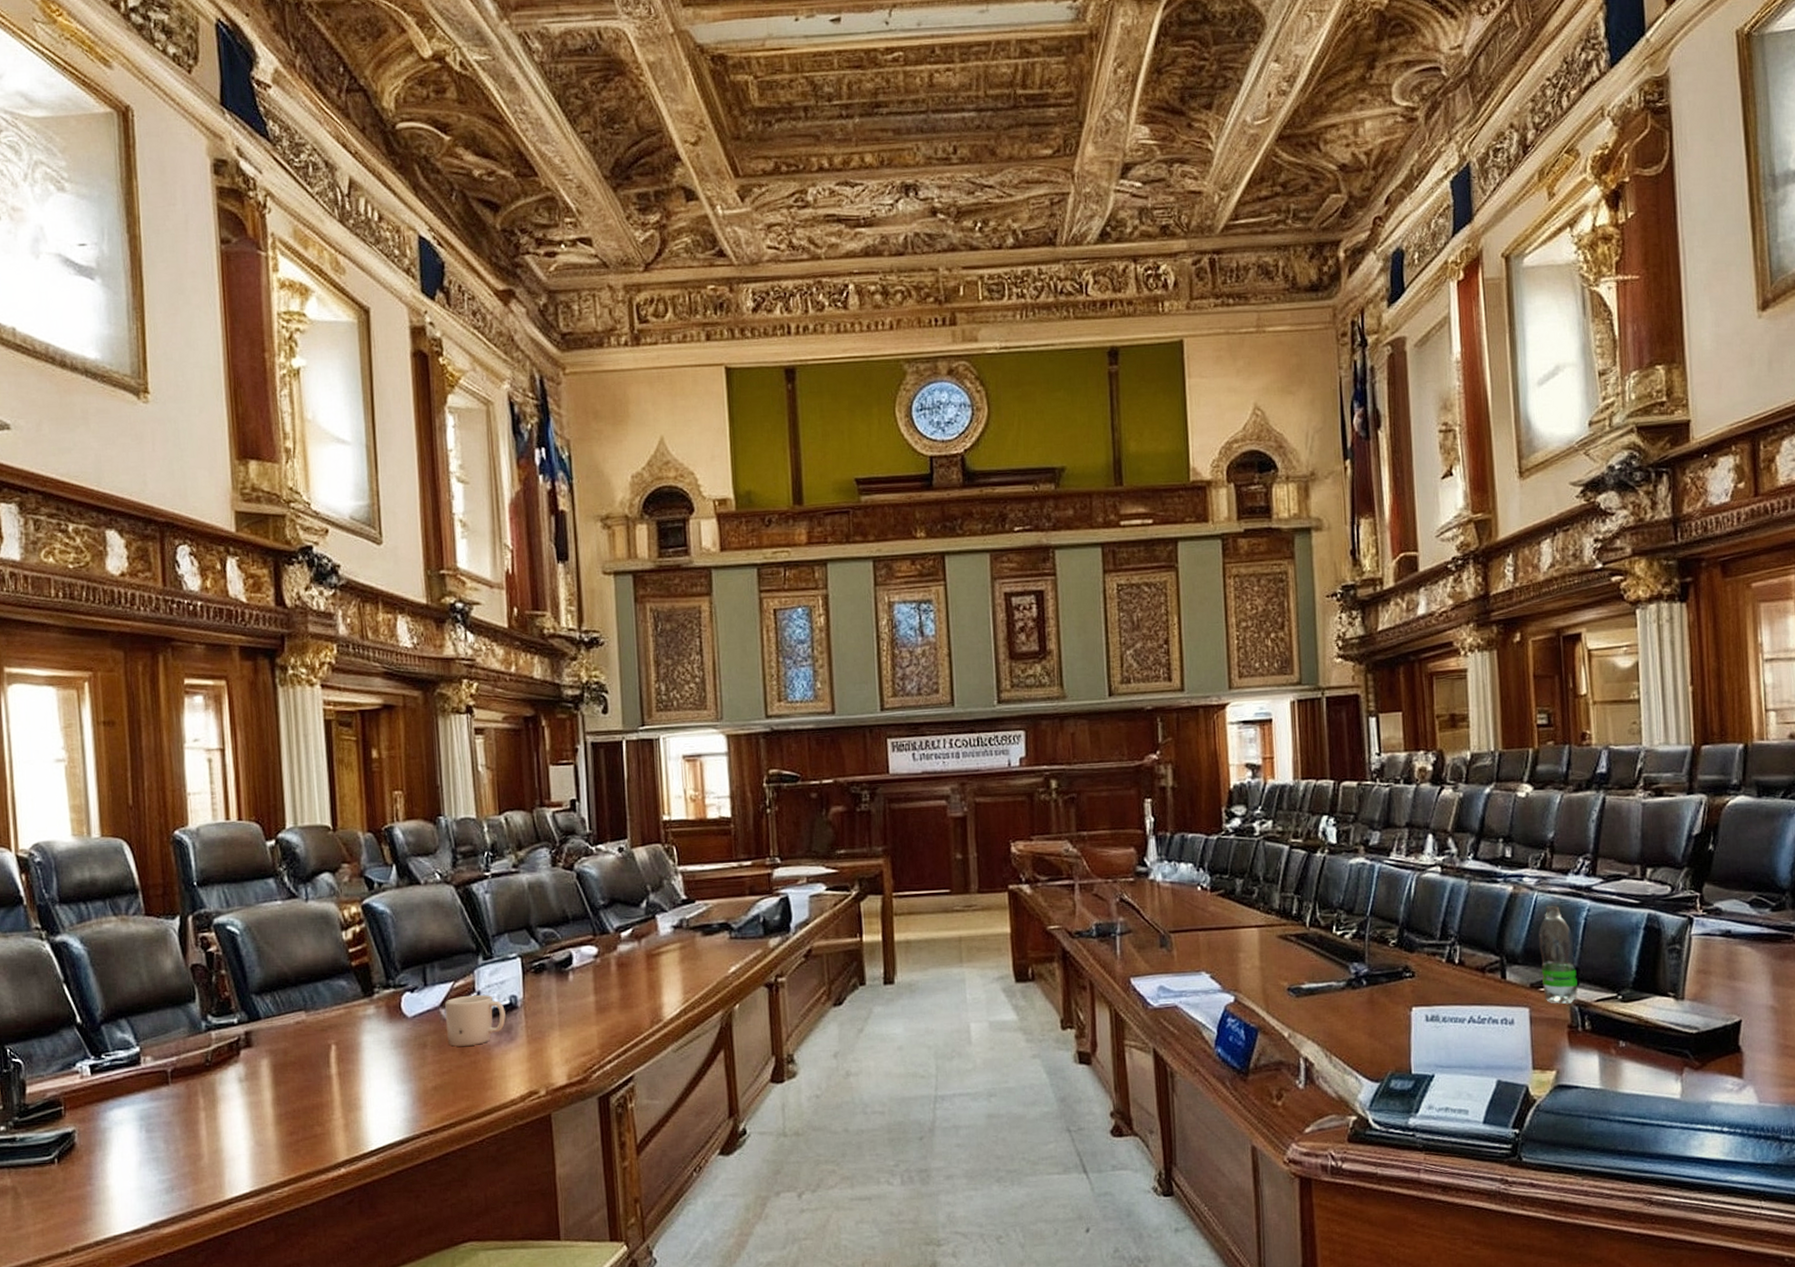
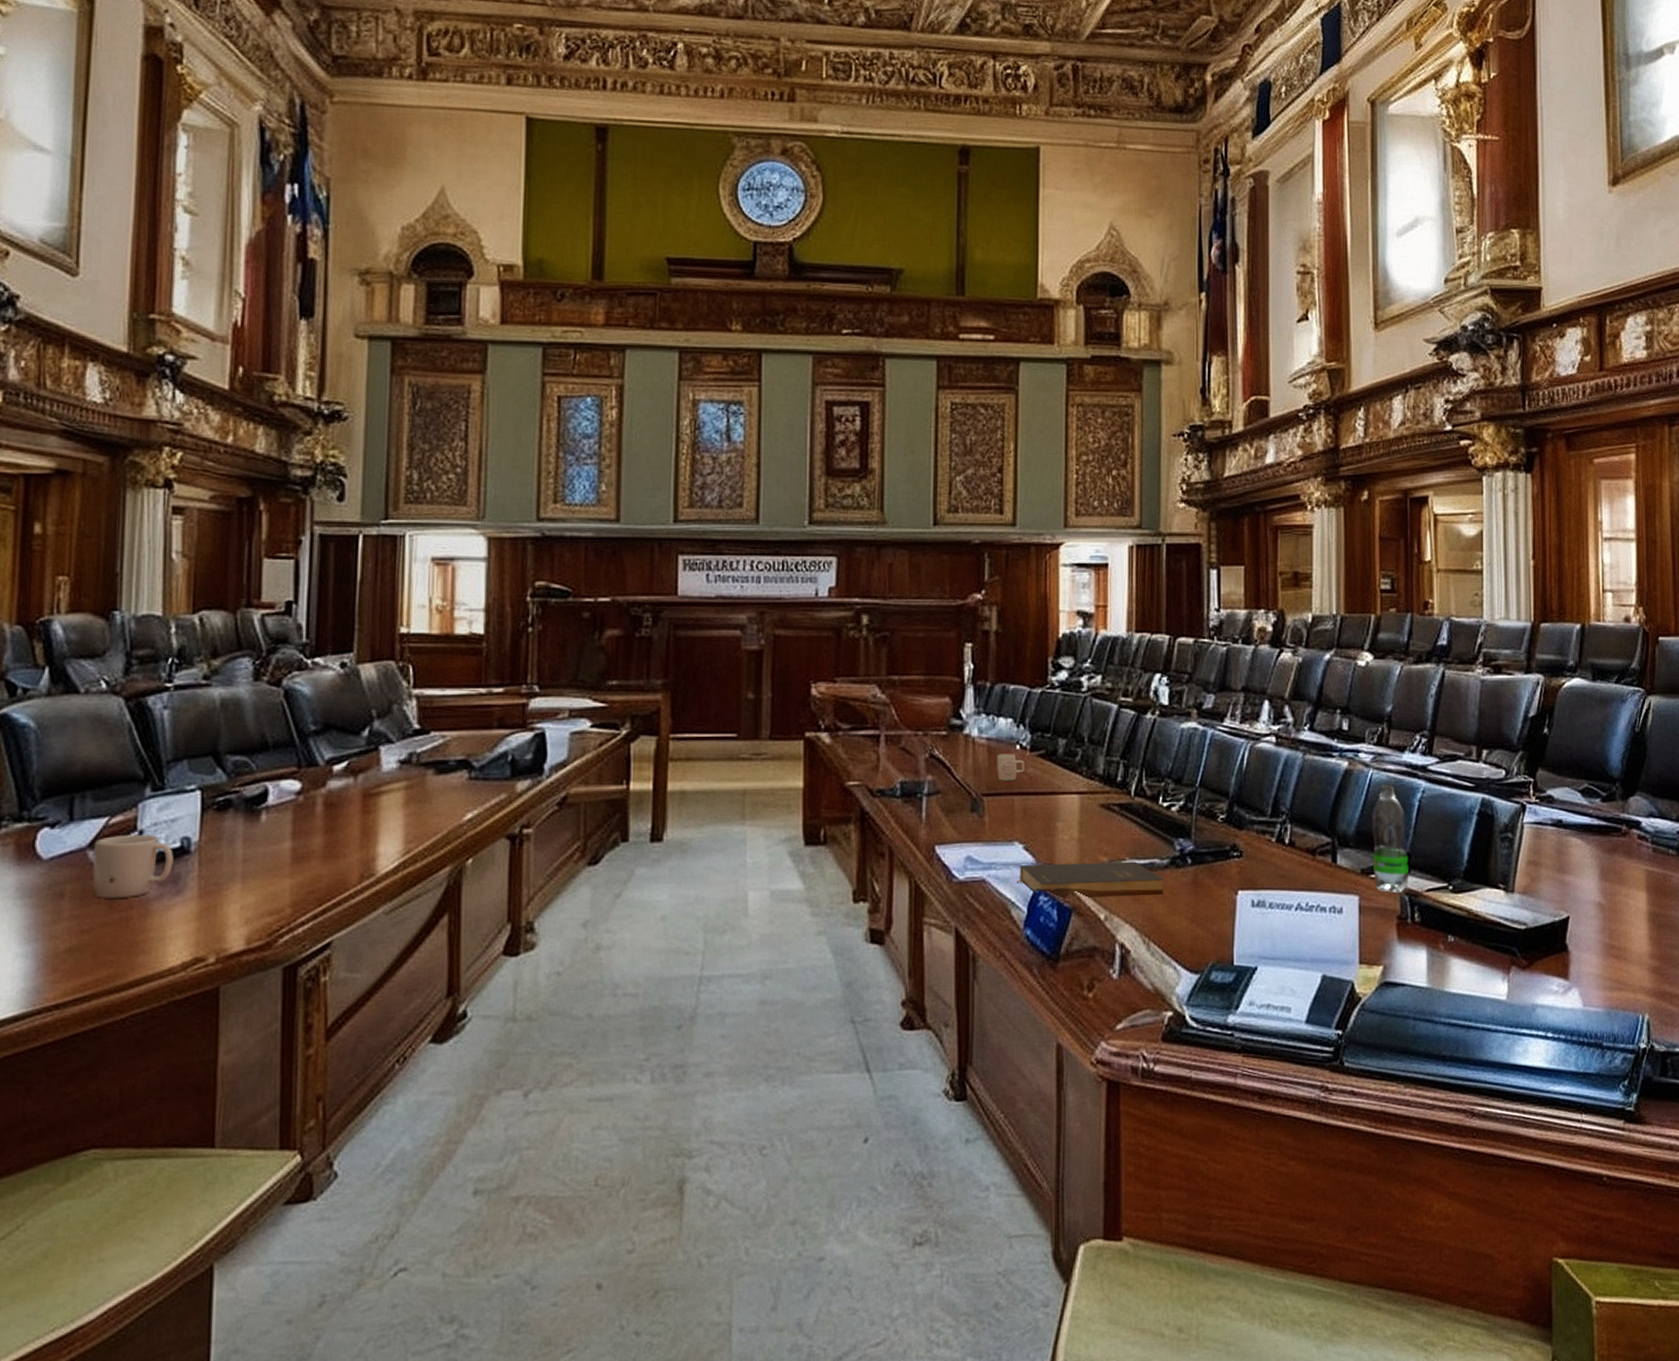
mug: none [1181,894,1207,919] -> present [997,754,1025,781]
book: none [1206,985,1342,1020] -> present [1017,861,1164,898]

